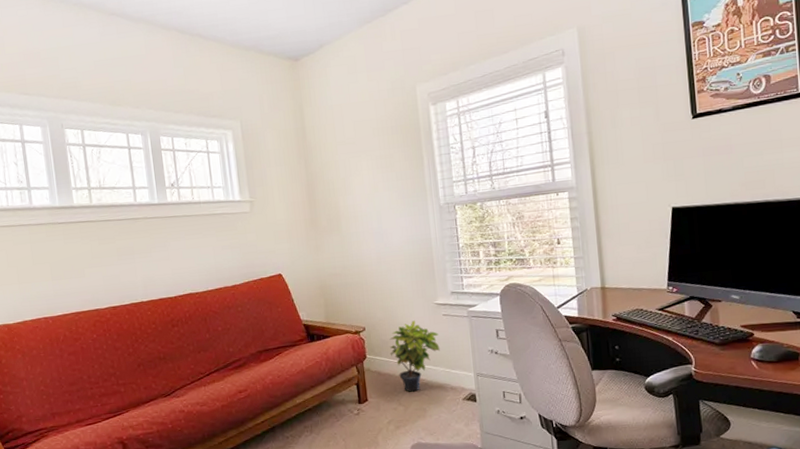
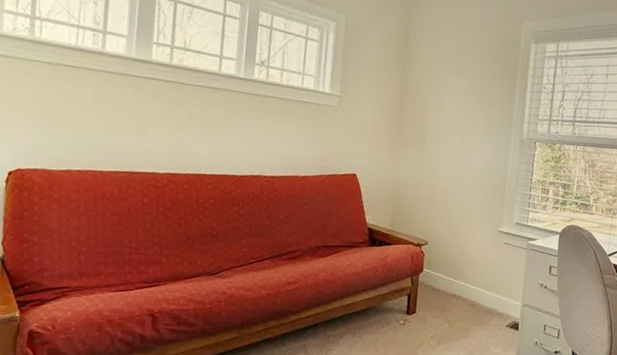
potted plant: present [389,321,440,392] -> none [446,243,496,312]

